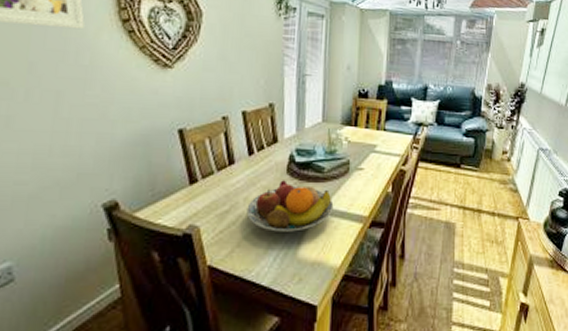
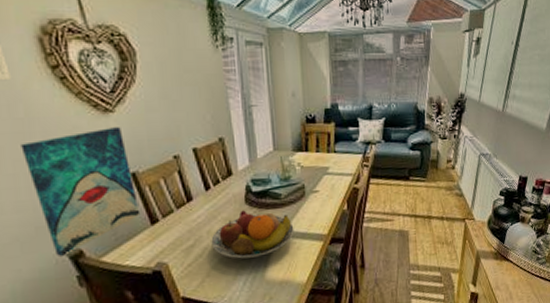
wall art: none [79,82,181,208] -> present [21,127,141,258]

